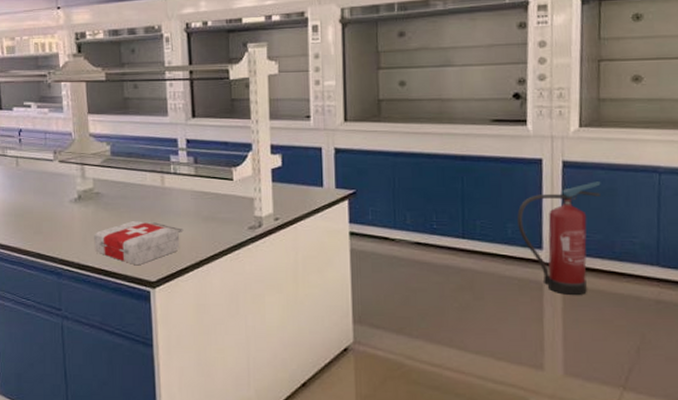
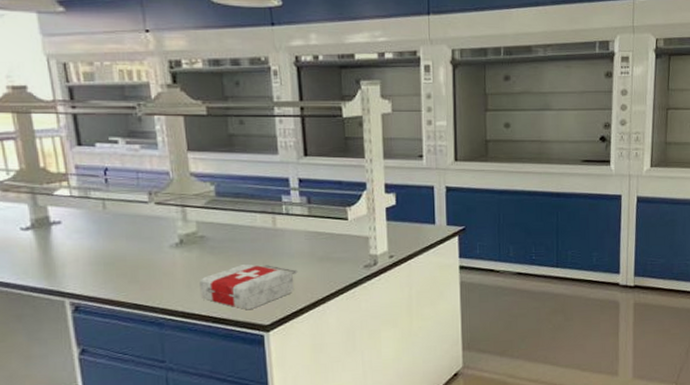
fire extinguisher: present [517,181,601,295] -> none [601,214,665,311]

